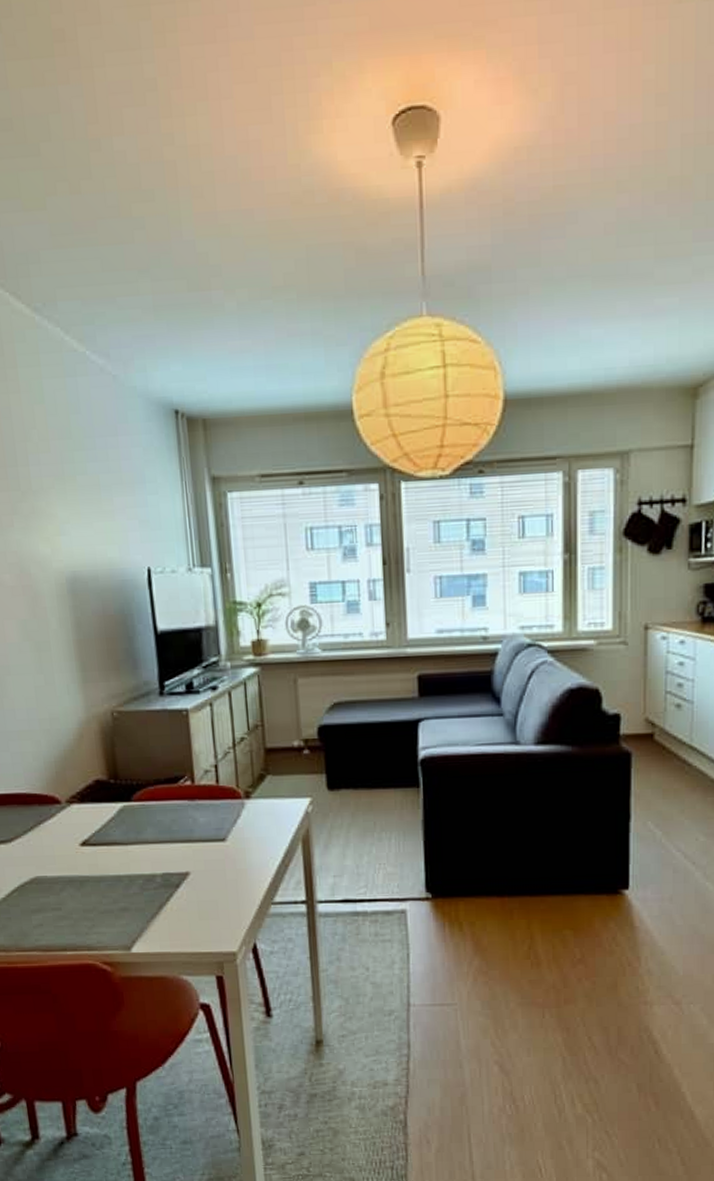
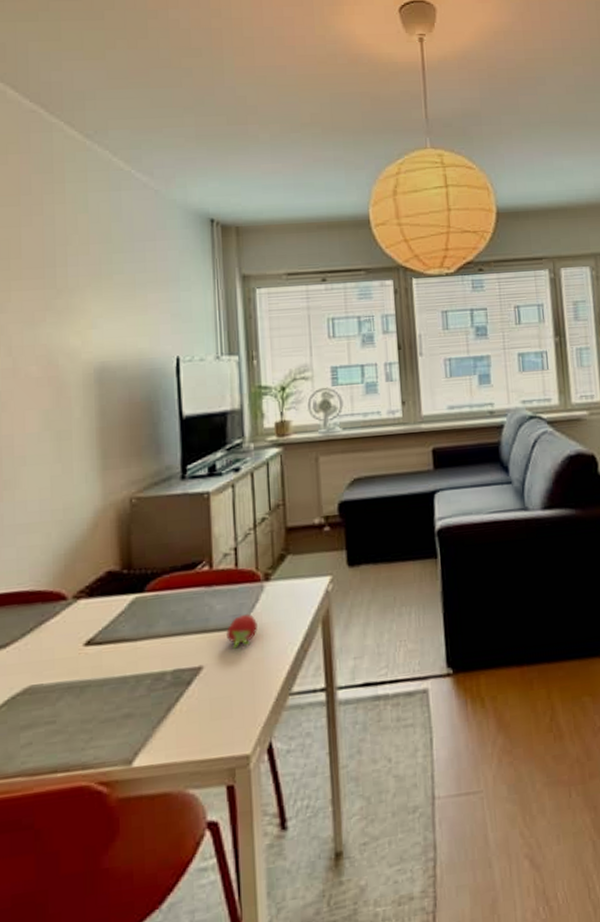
fruit: none [209,827,240,859] -> present [225,613,257,649]

